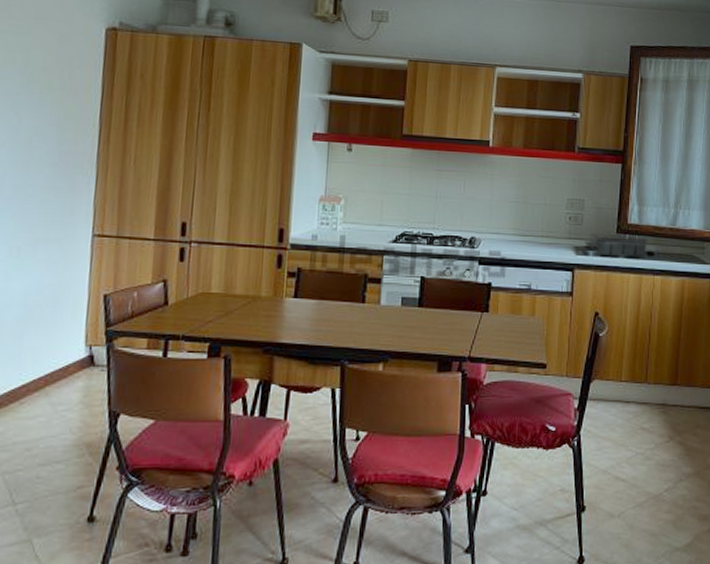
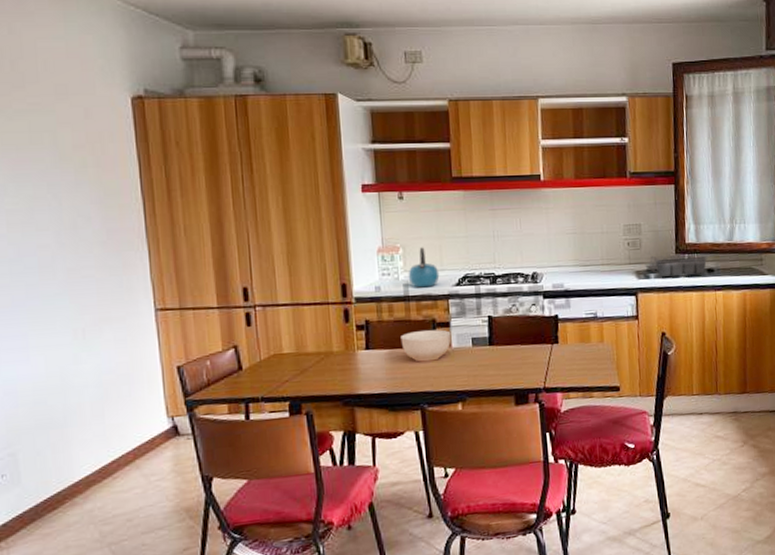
bowl: none [330,283,382,317] -> present [401,329,451,362]
kettle: none [346,200,378,241] -> present [408,247,440,288]

